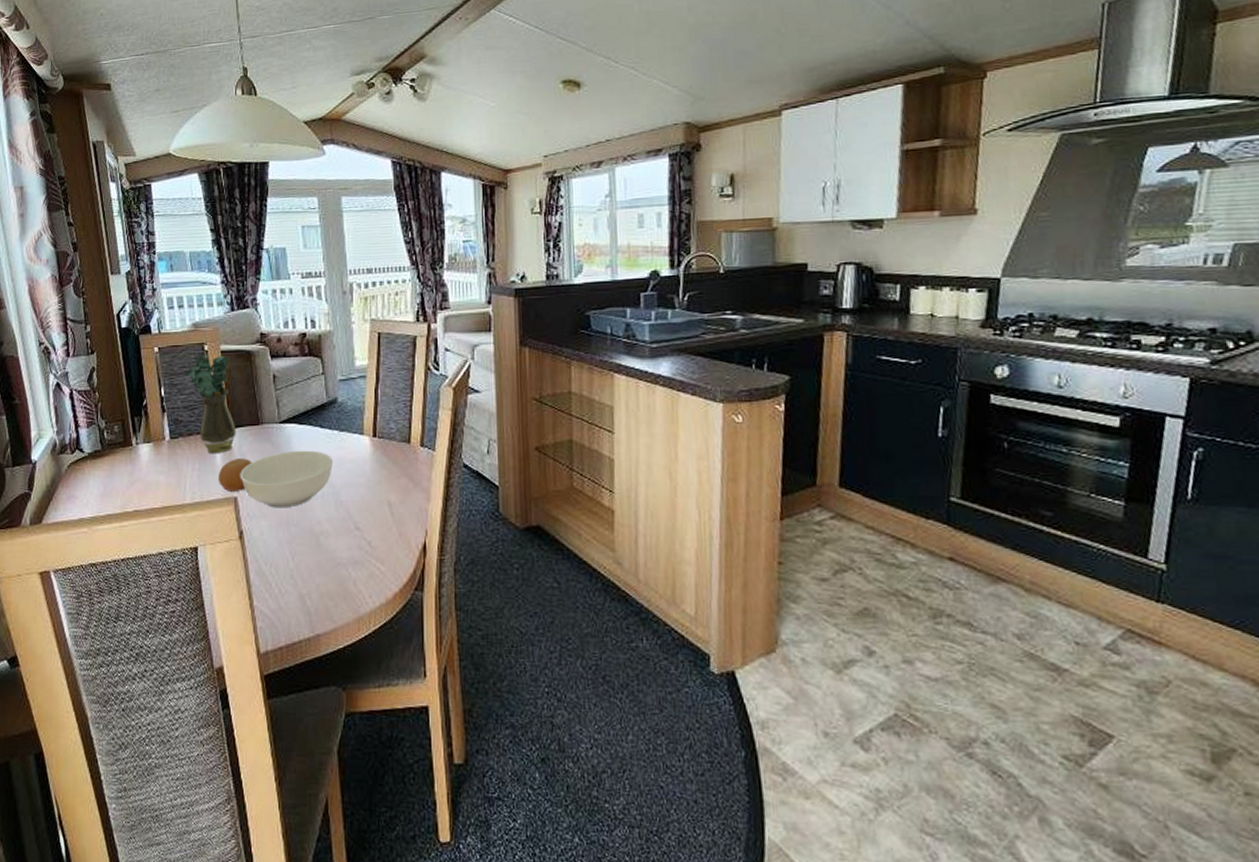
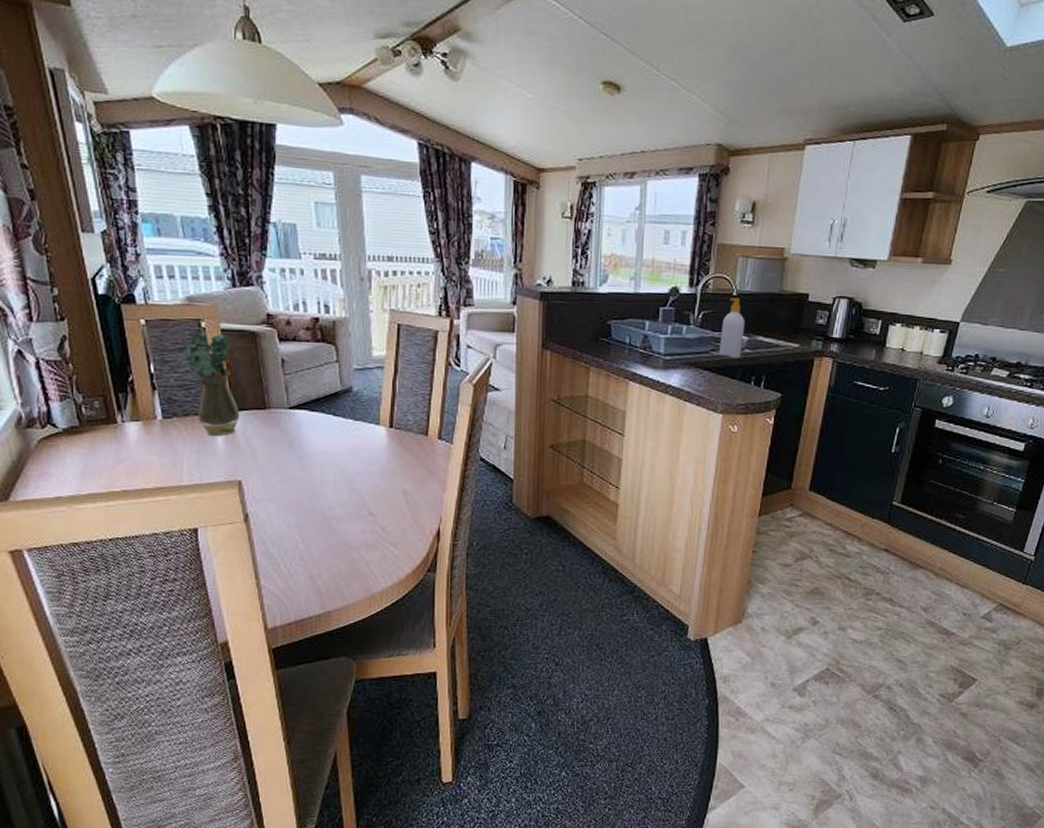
fruit: present [217,458,252,491] -> none [219,442,258,475]
bowl: present [240,450,334,508] -> none [244,437,348,493]
soap bottle: none [710,276,738,342] -> present [719,298,745,359]

